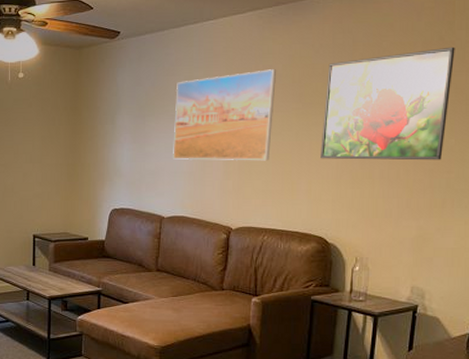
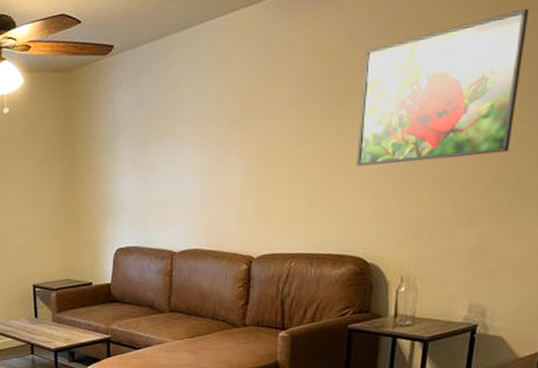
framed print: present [173,69,276,161] -> none [181,66,301,186]

